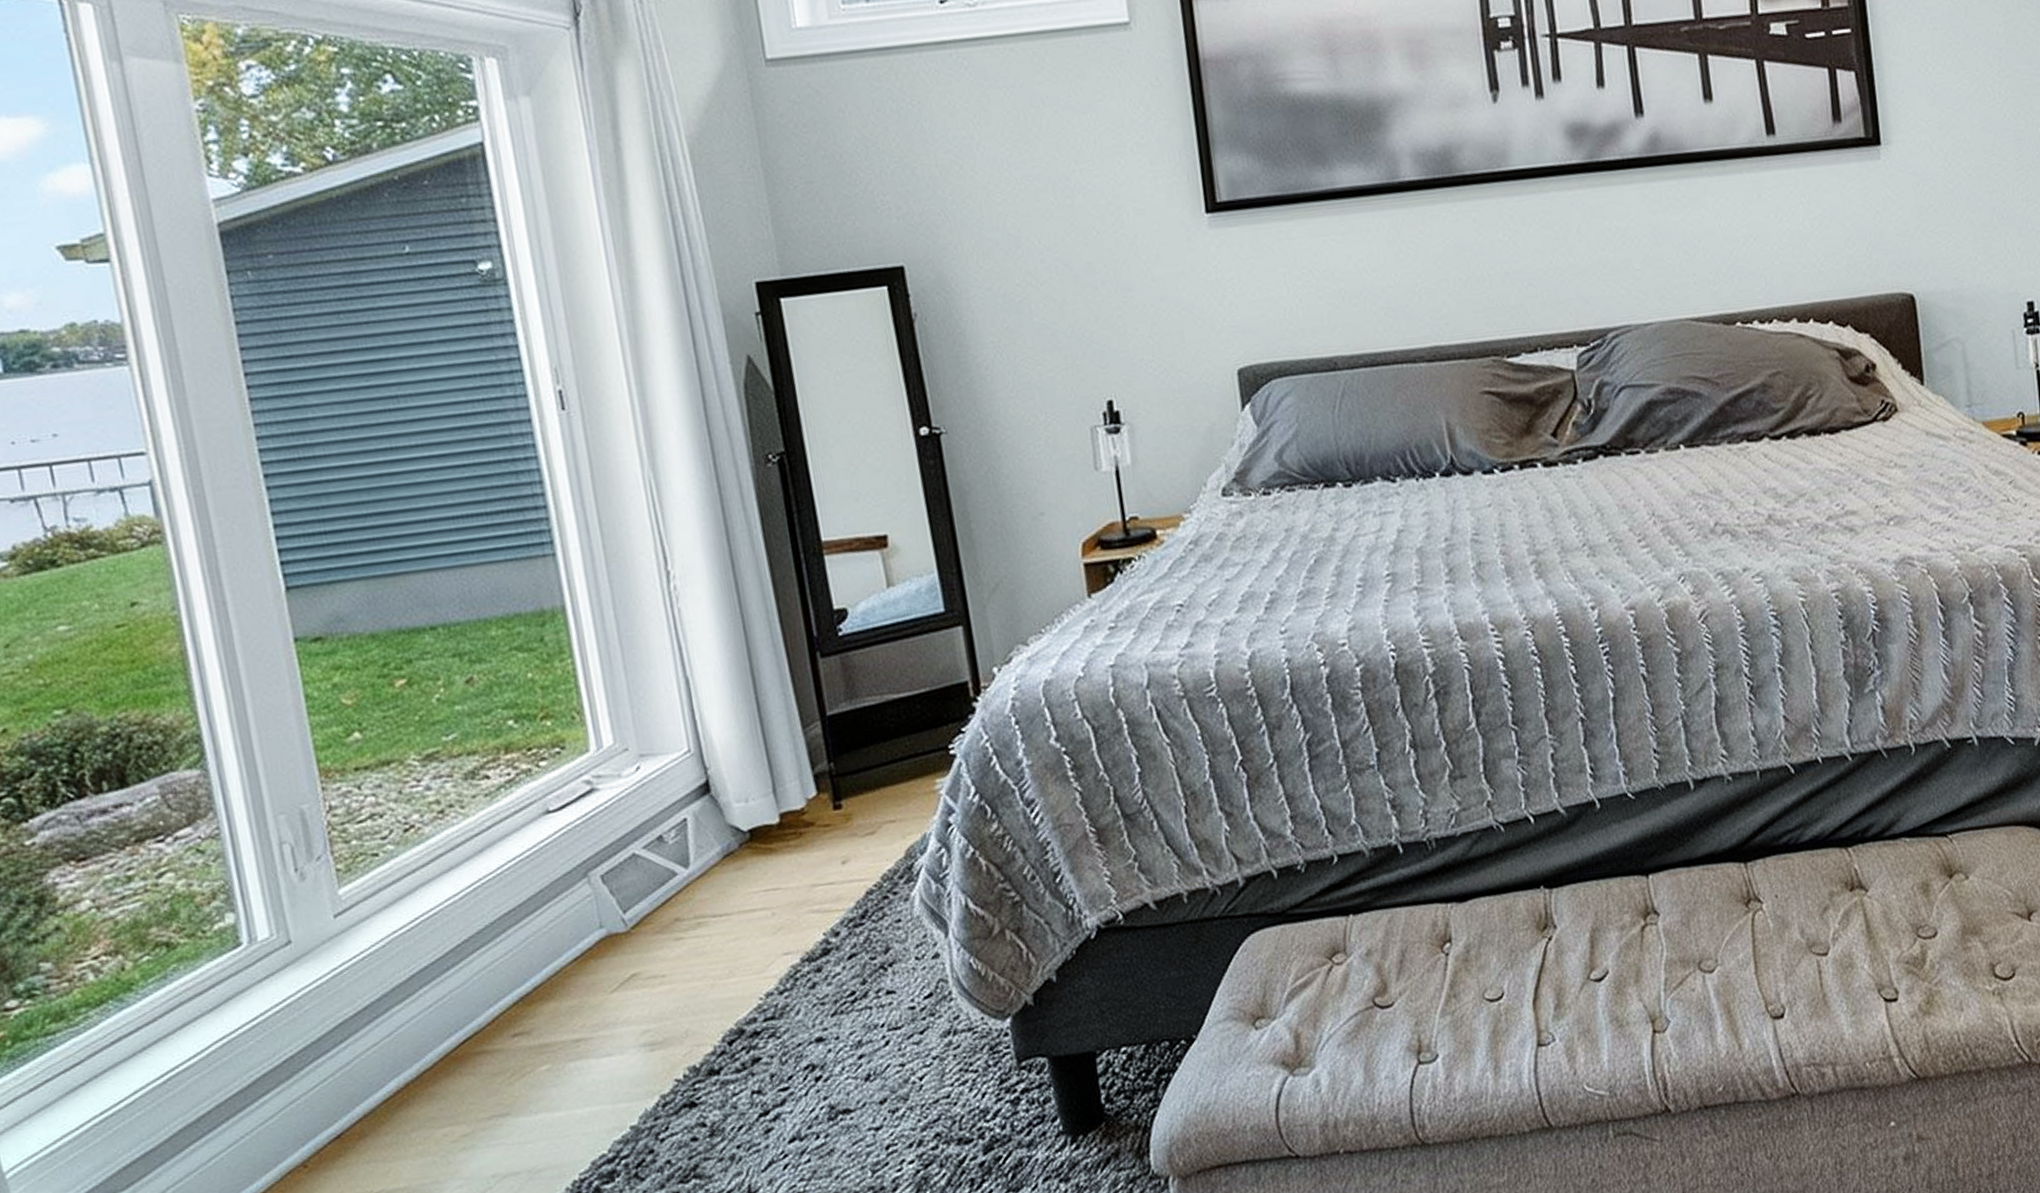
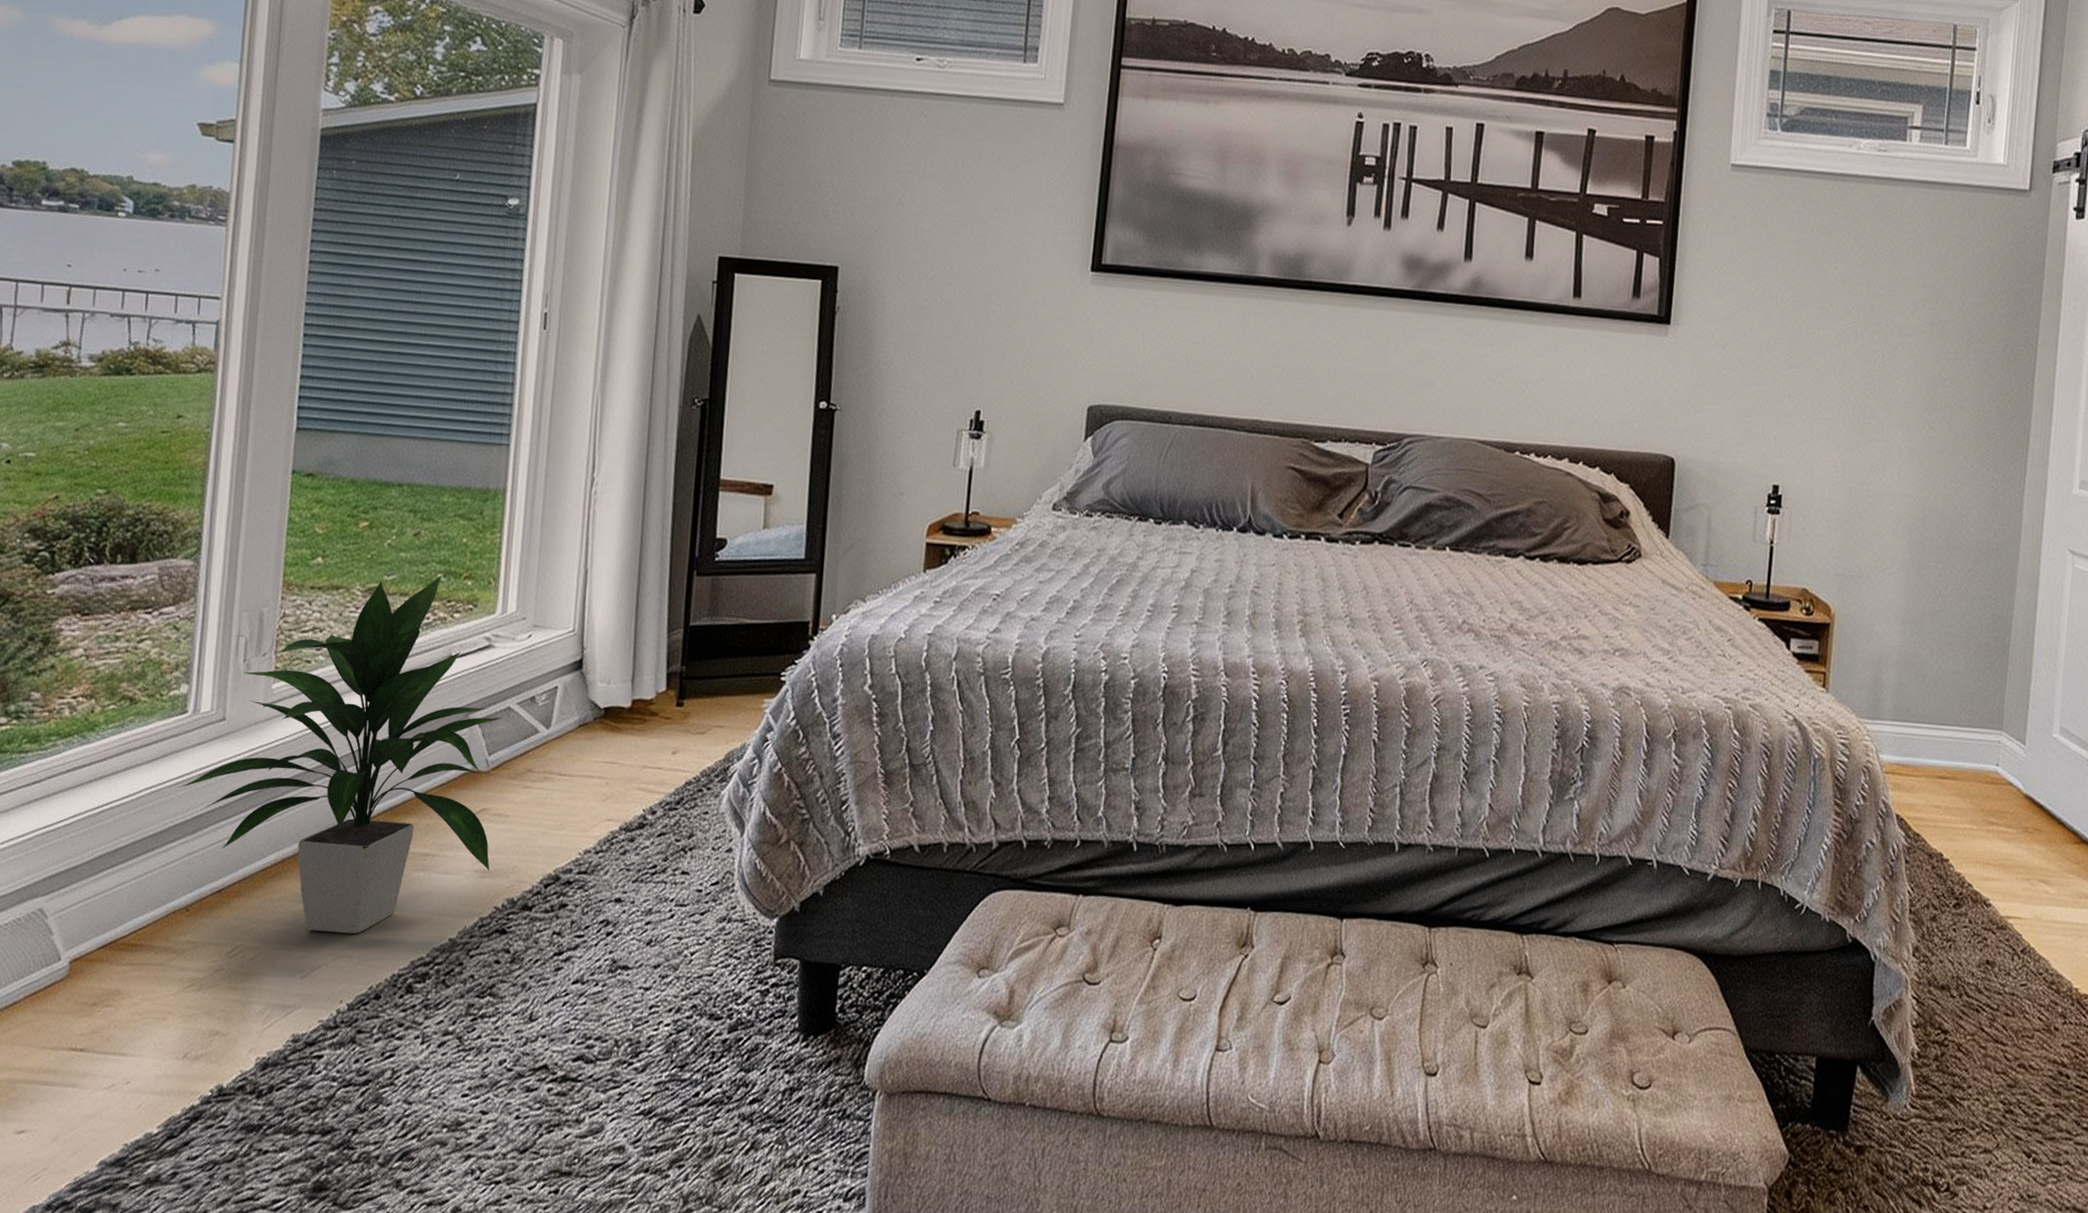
indoor plant: none [255,721,659,1156] -> present [179,574,504,934]

